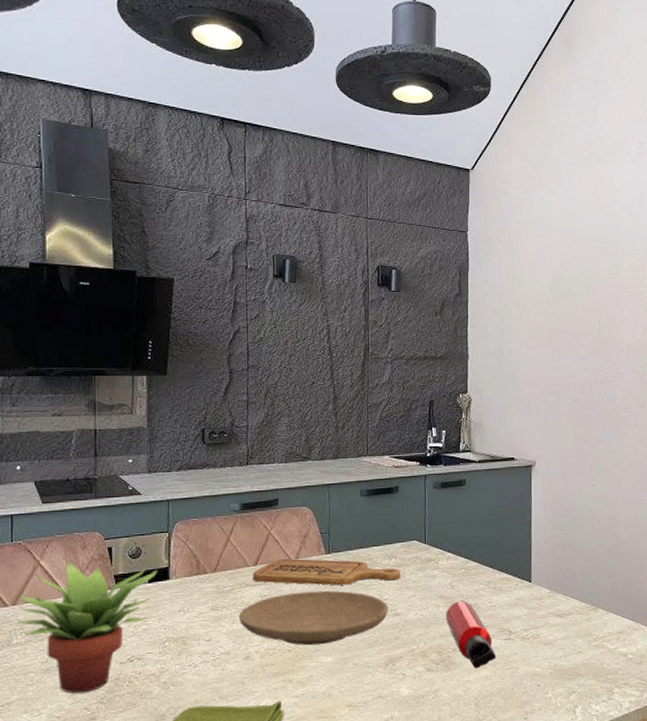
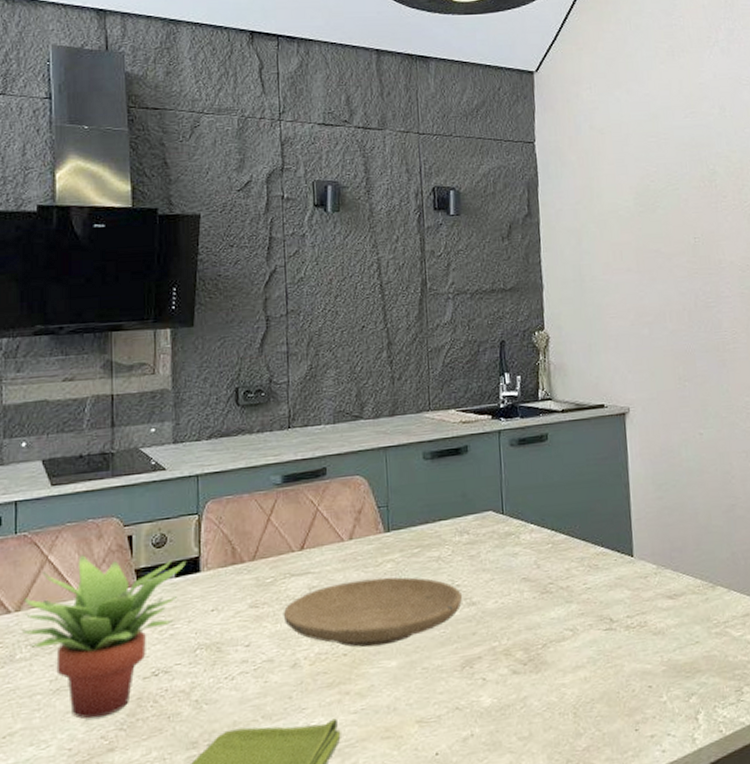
cutting board: present [252,558,400,586] -> none [298,539,475,571]
water bottle: present [446,601,496,669] -> none [532,583,596,669]

